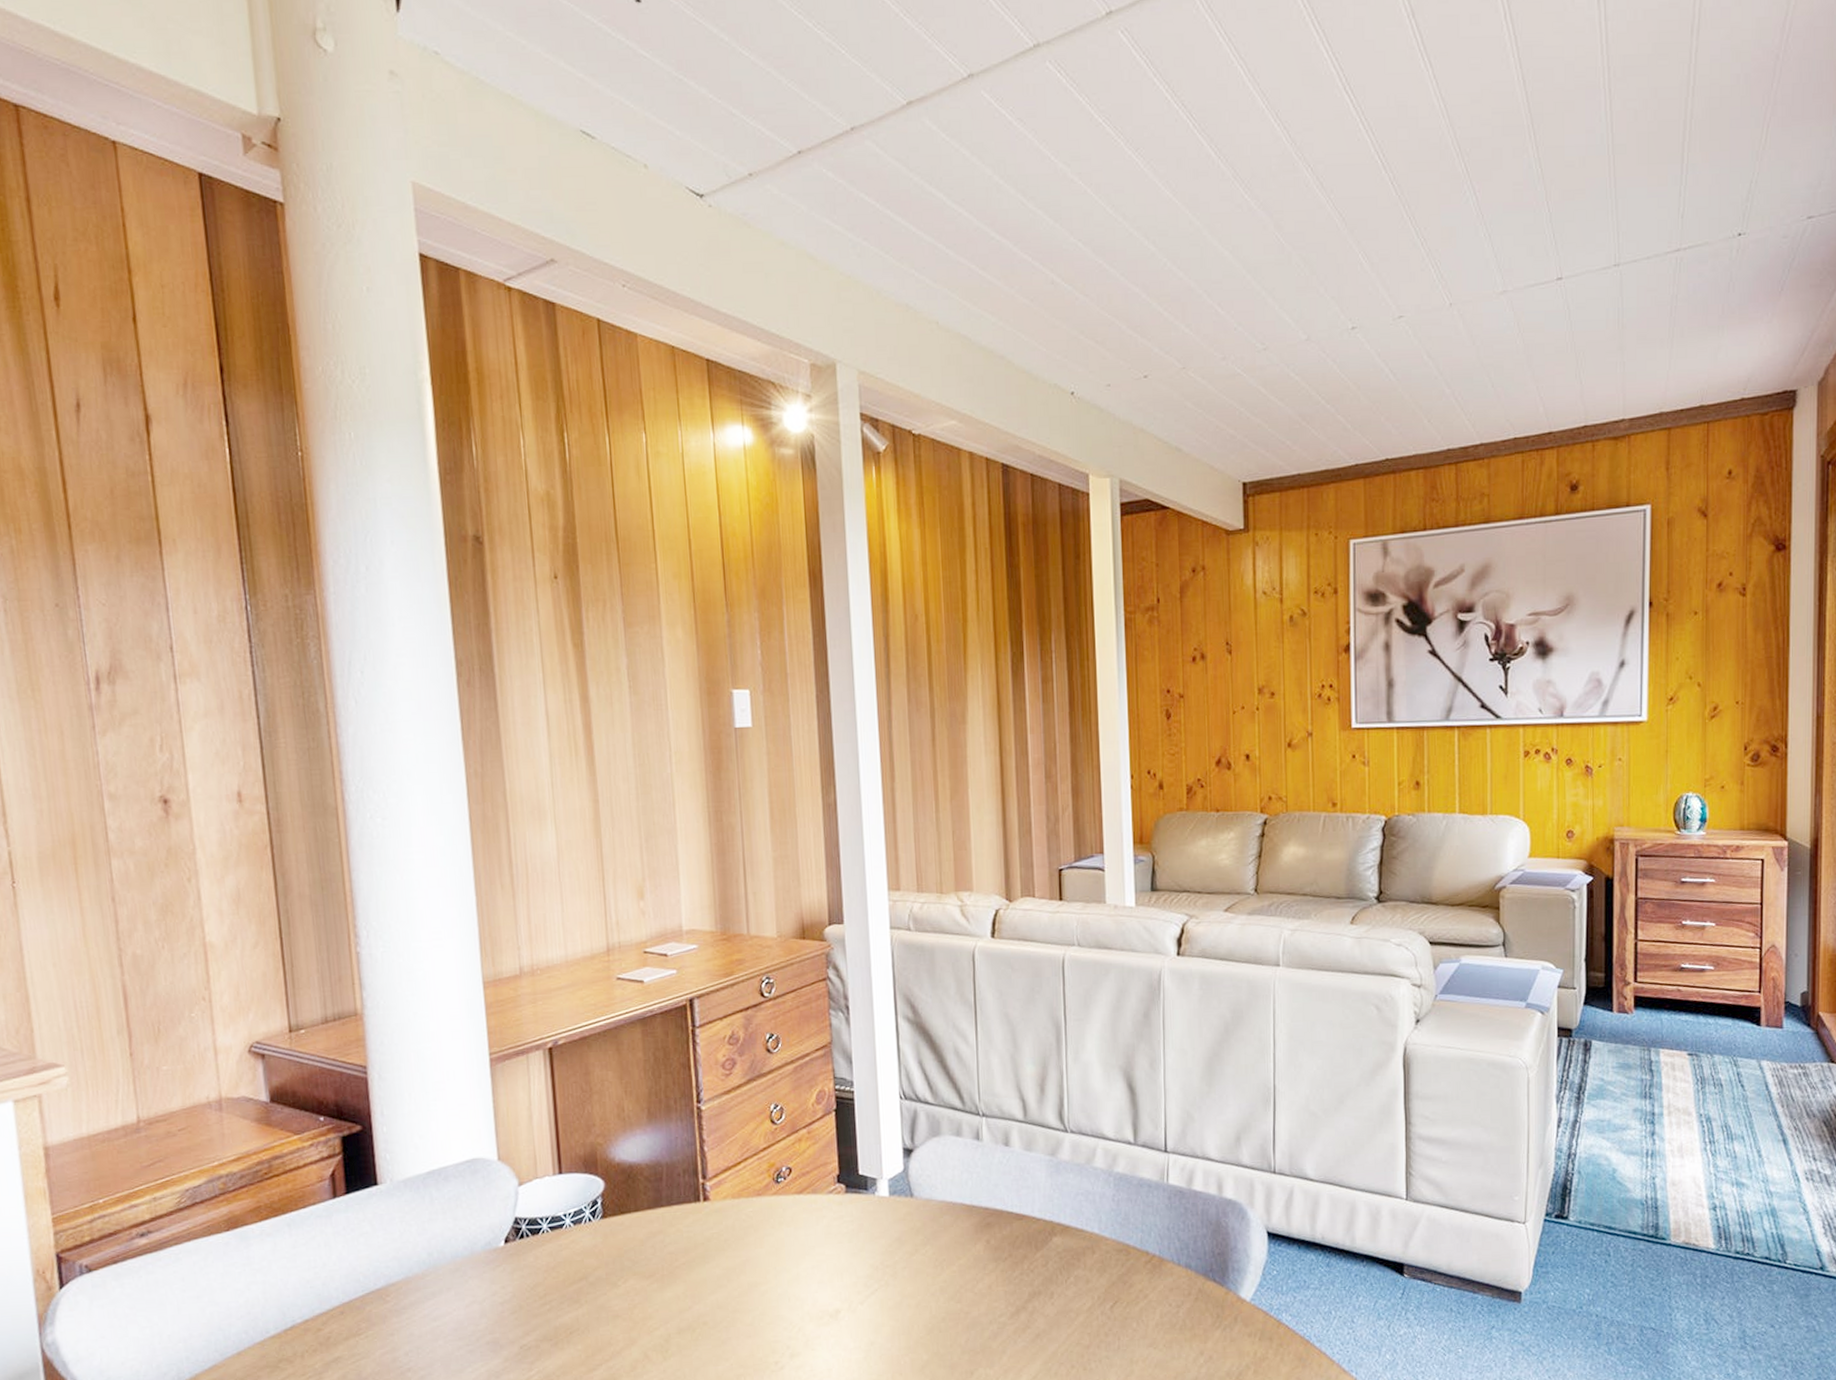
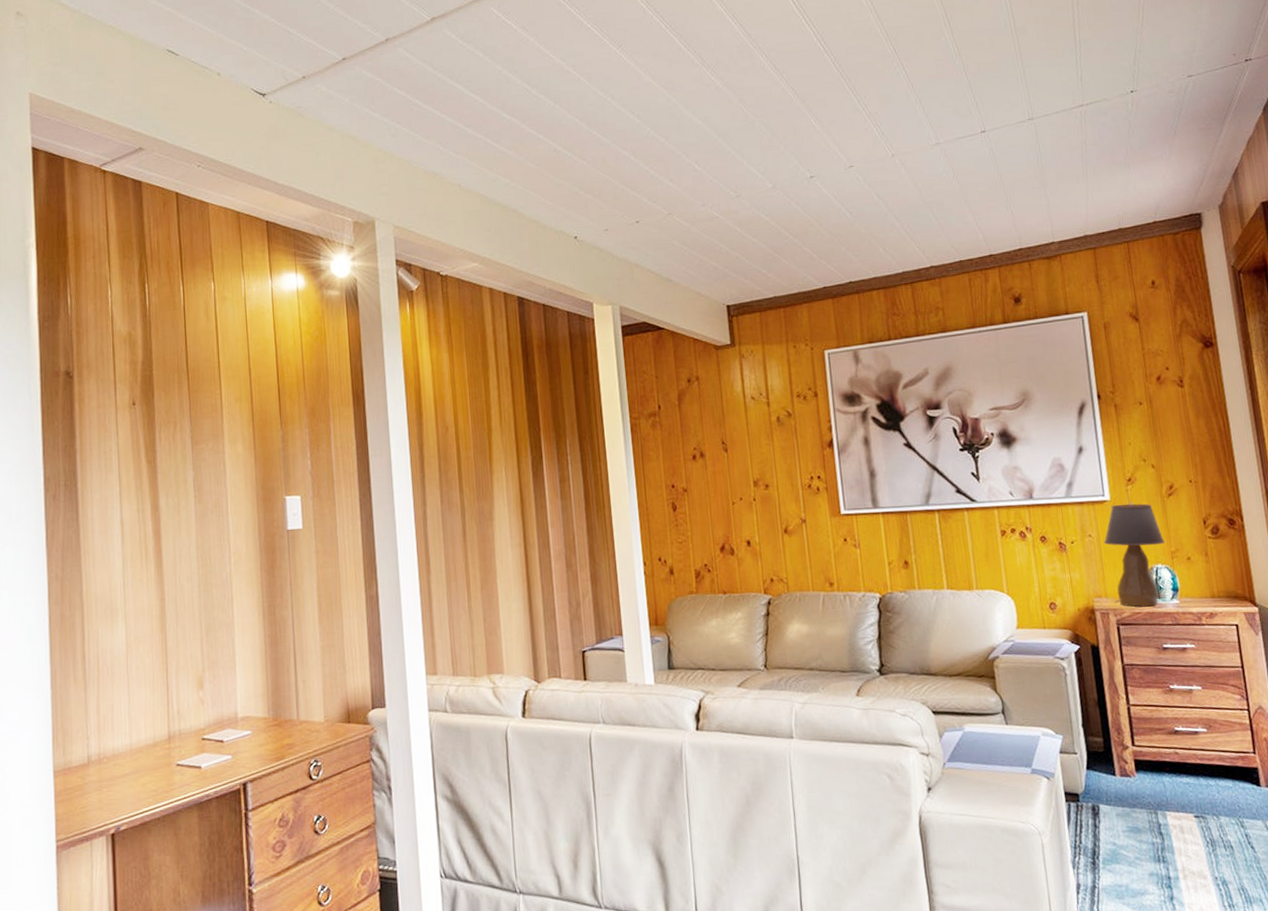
table lamp: none [1633,724,1701,838] -> present [1103,502,1166,607]

